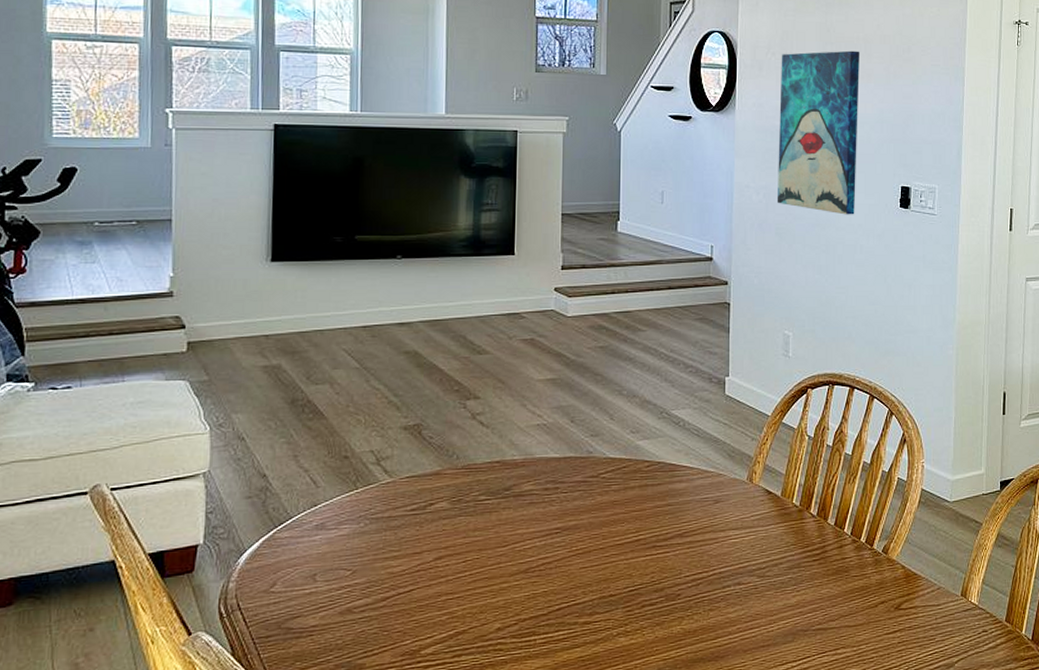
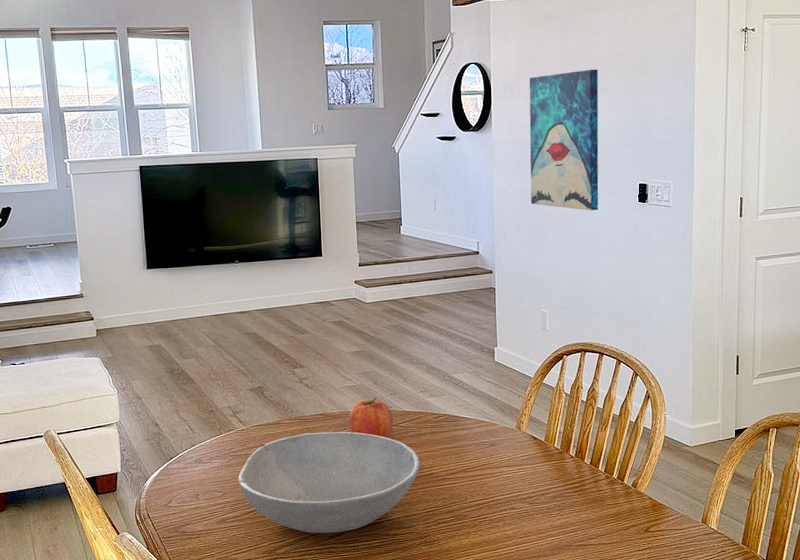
bowl: none [374,484,624,625] -> present [237,431,420,534]
fruit: none [535,439,592,494] -> present [349,397,393,439]

